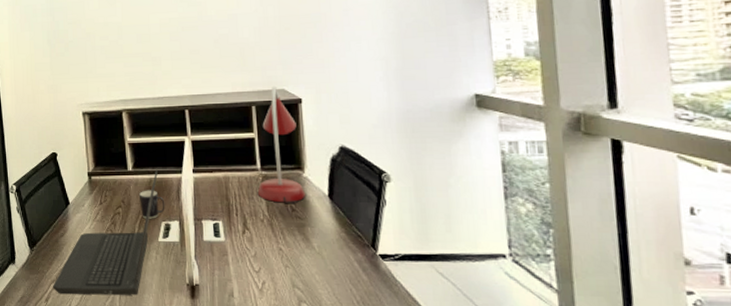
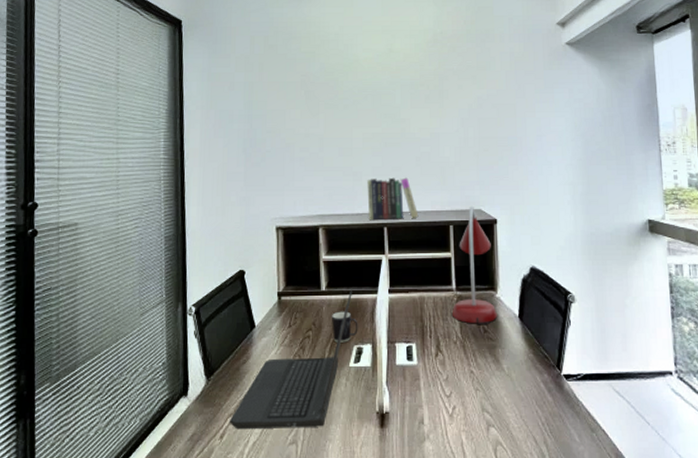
books: none [166,60,220,104] -> present [367,177,419,221]

